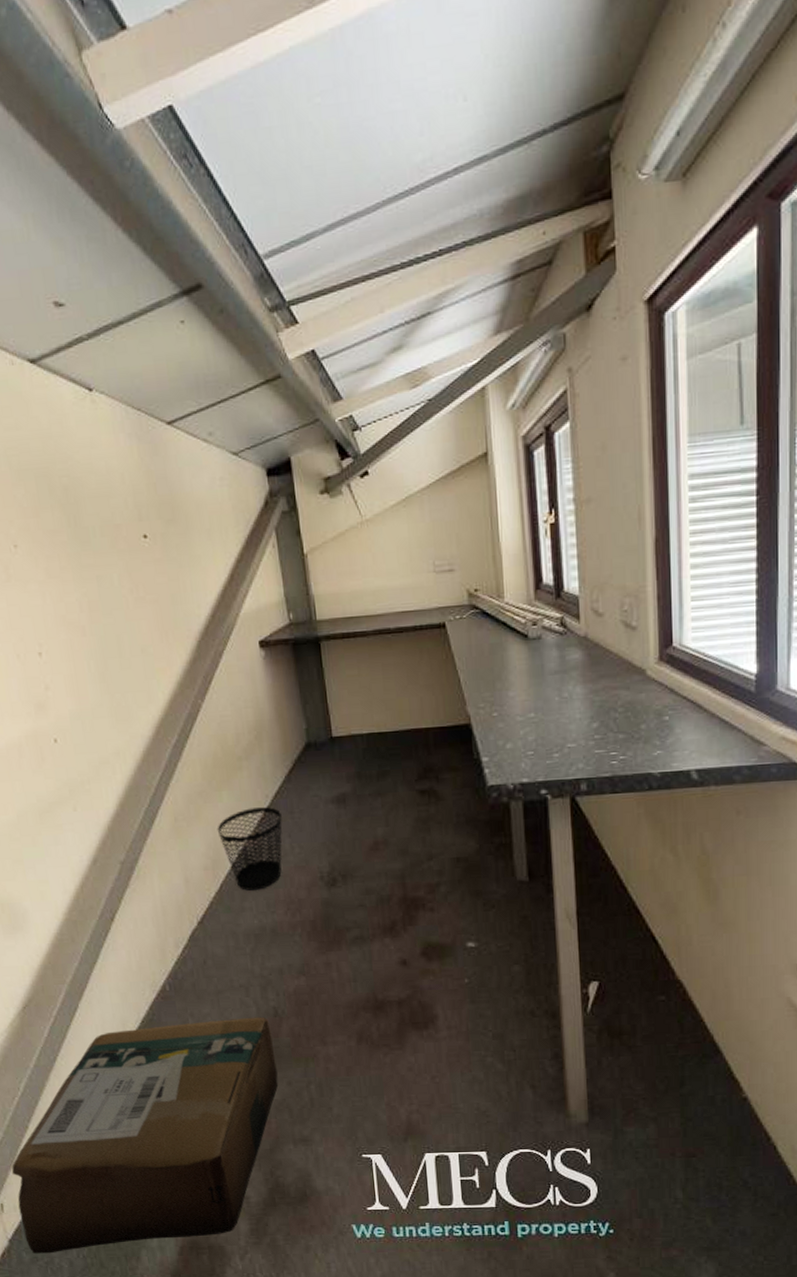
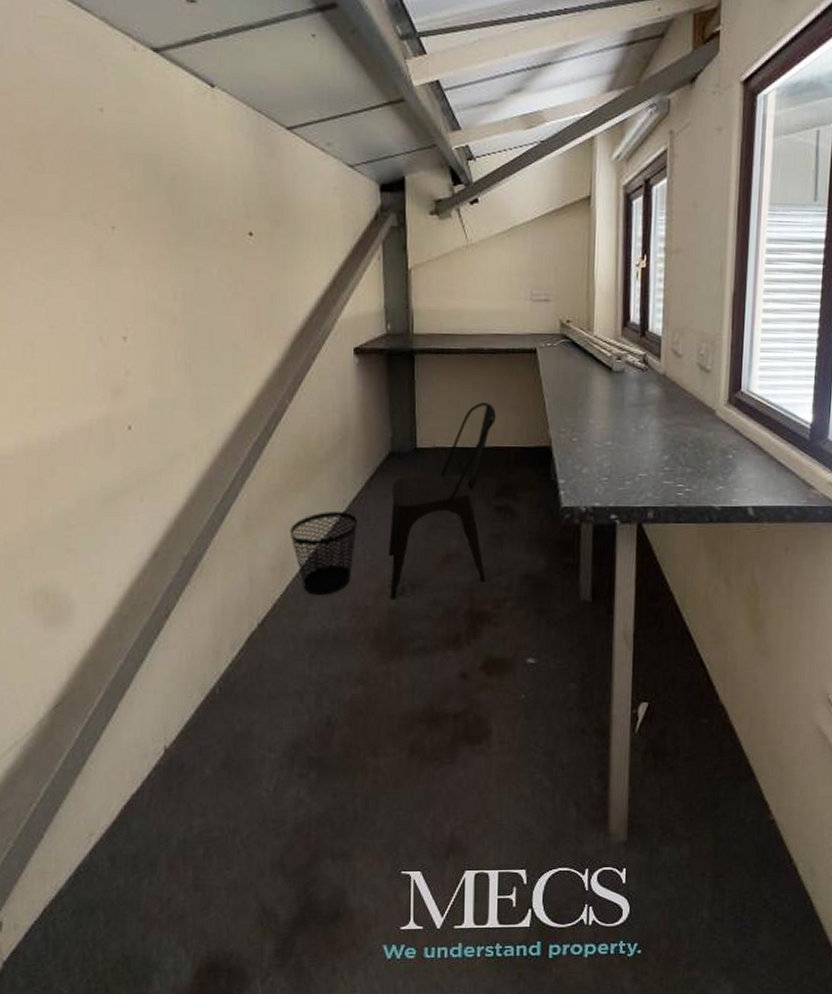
cardboard box: present [11,1017,278,1254] -> none [17,725,323,978]
chair: none [312,683,417,891] -> present [388,402,496,599]

